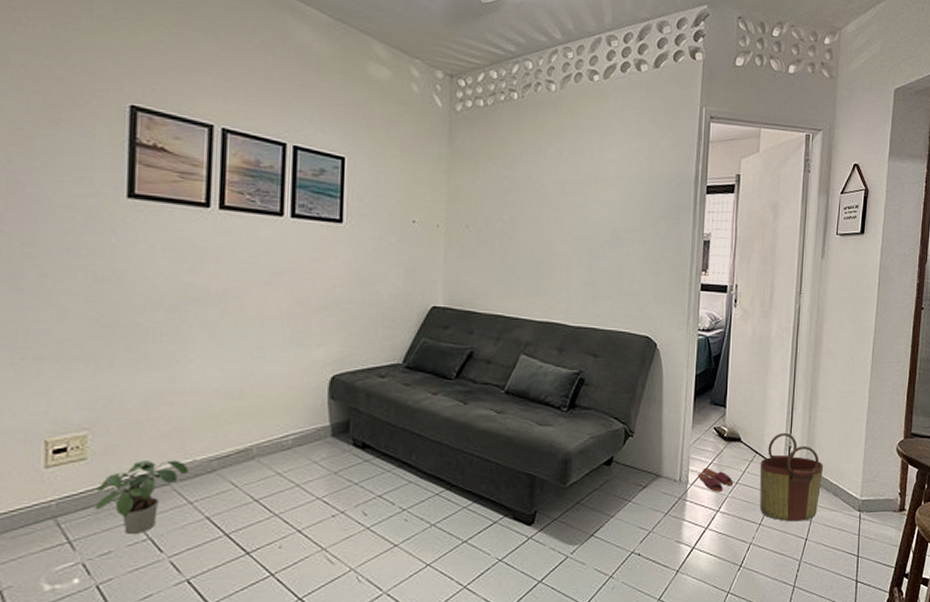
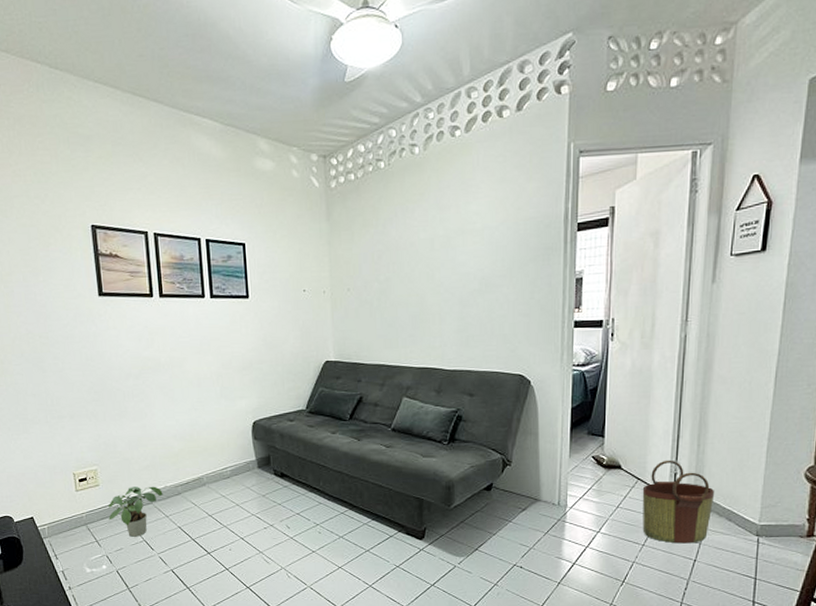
slippers: present [698,468,734,492] -> none [577,494,615,515]

